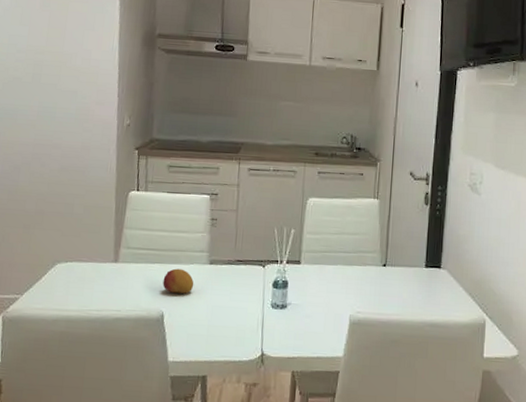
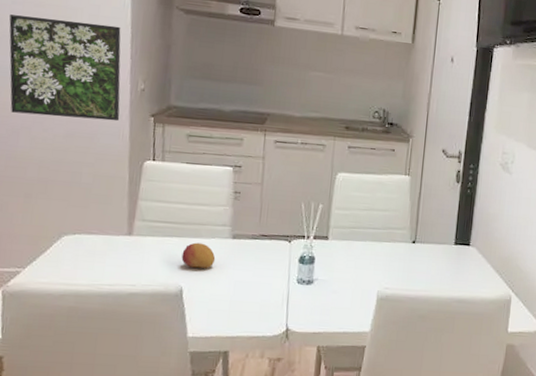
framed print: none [13,62,110,155] -> present [9,15,121,121]

